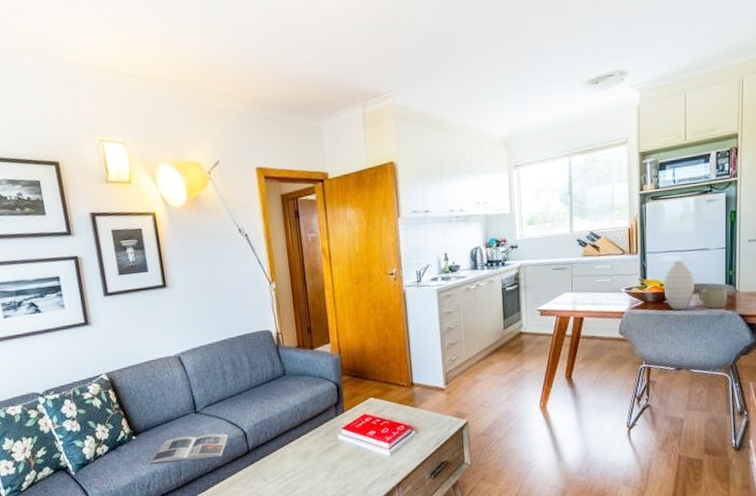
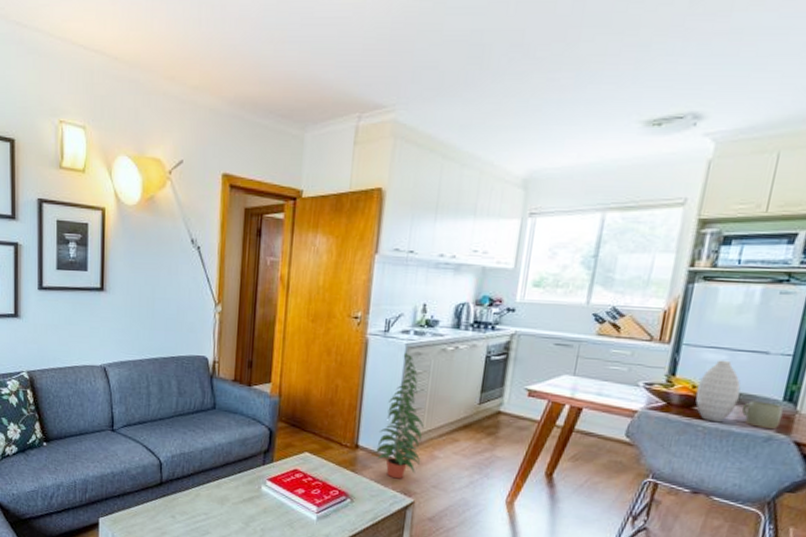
magazine: present [151,433,229,464] -> none [58,452,144,482]
plant: none [428,296,467,406] -> present [376,352,424,479]

